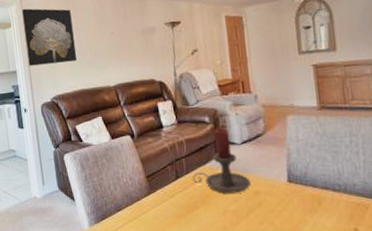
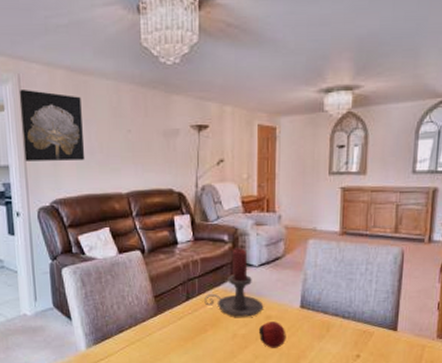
apple: none [248,197,278,223] -> present [258,322,286,348]

